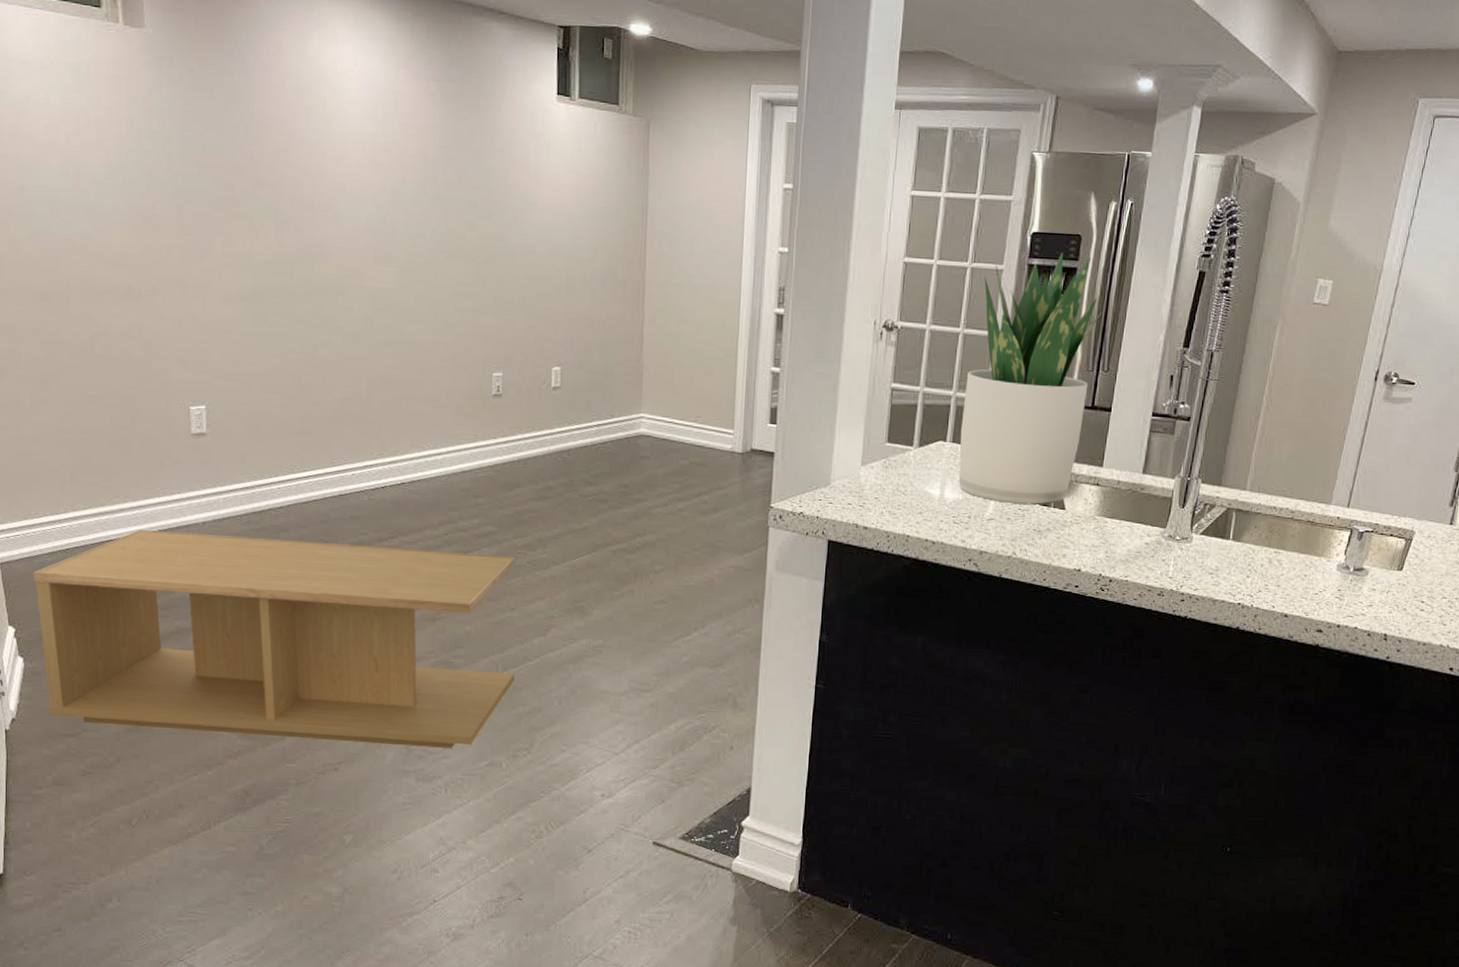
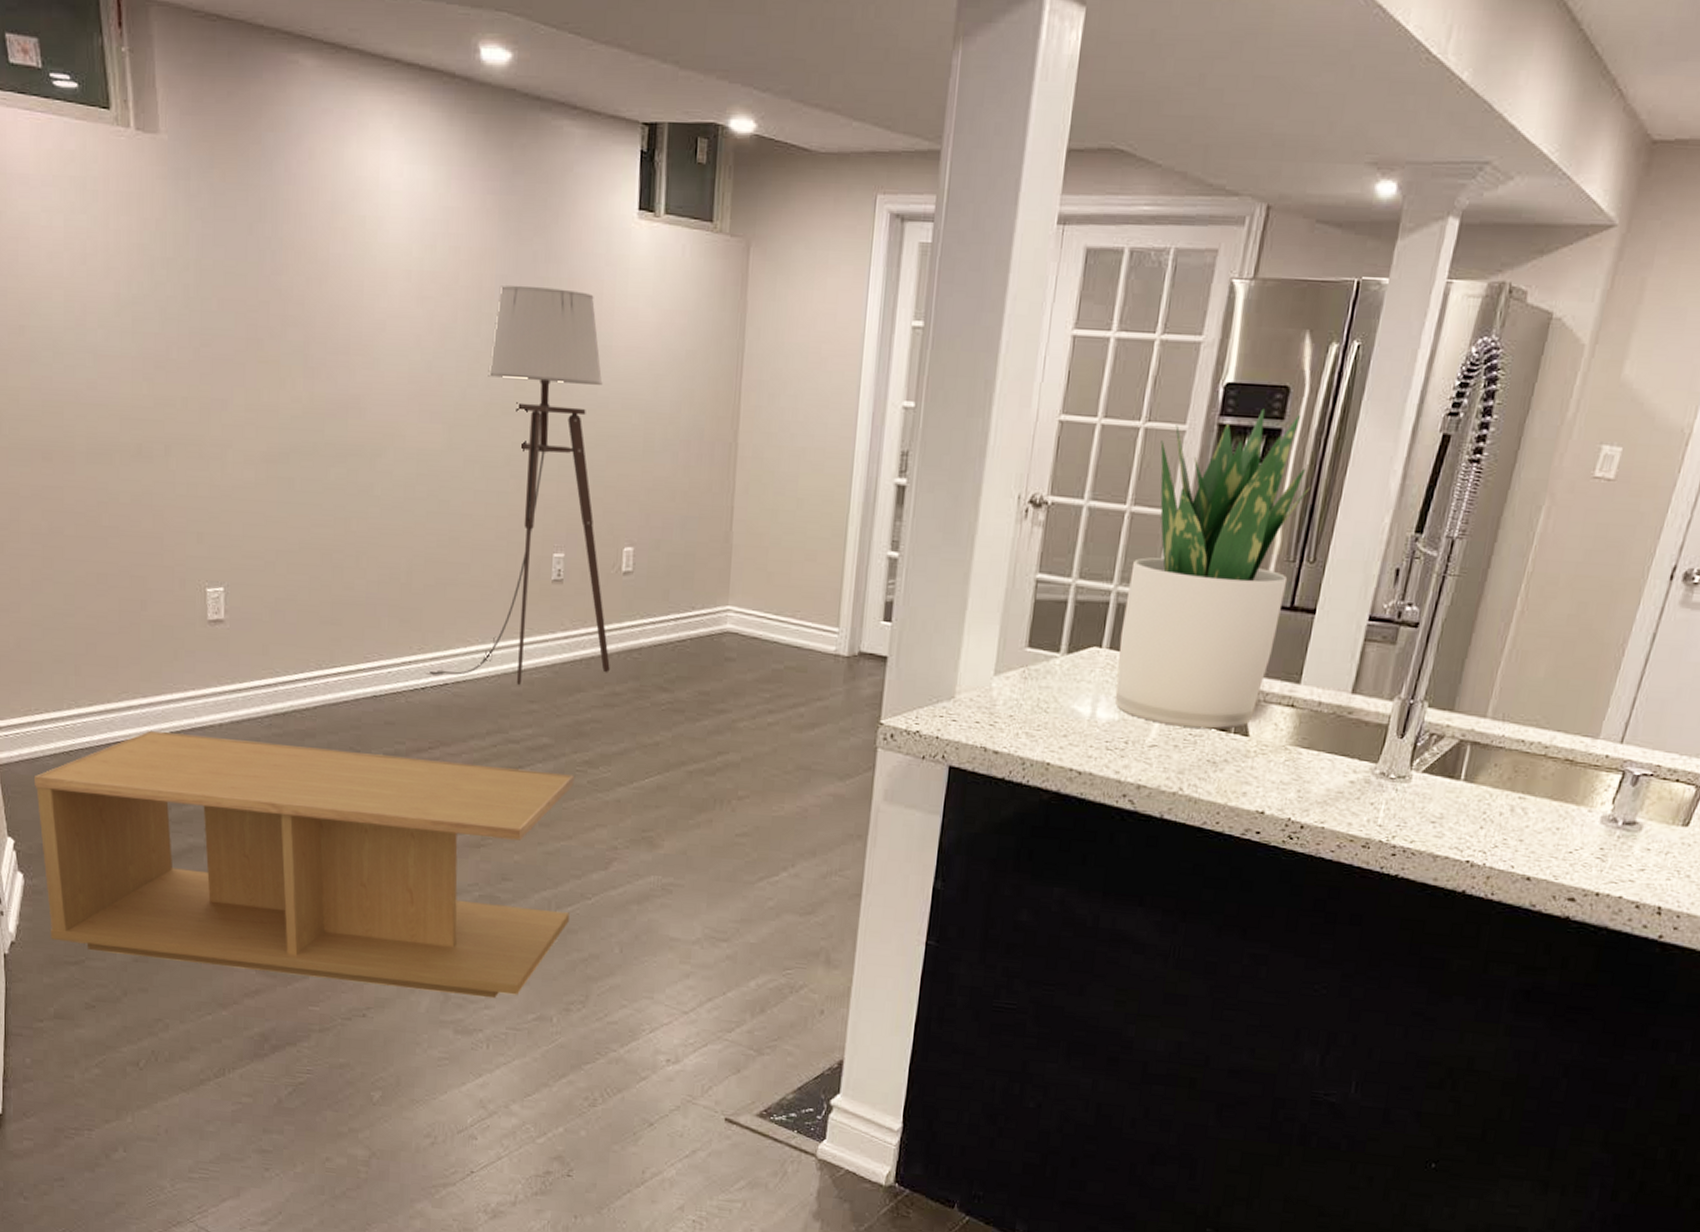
floor lamp: none [384,155,544,482] -> present [424,286,610,685]

